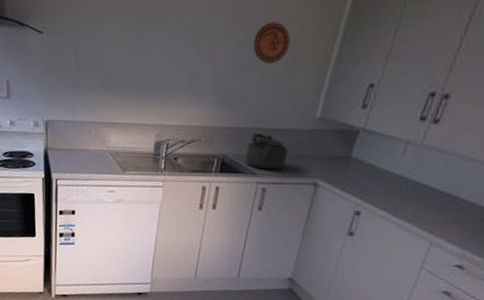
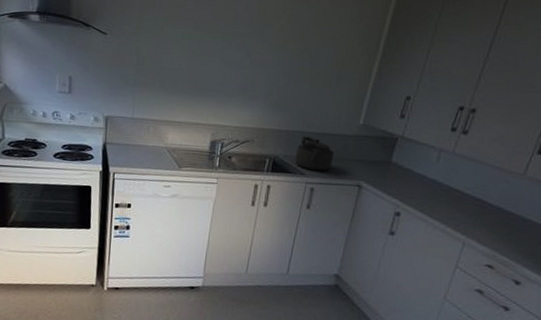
decorative plate: present [253,22,291,63] -> none [302,37,336,74]

